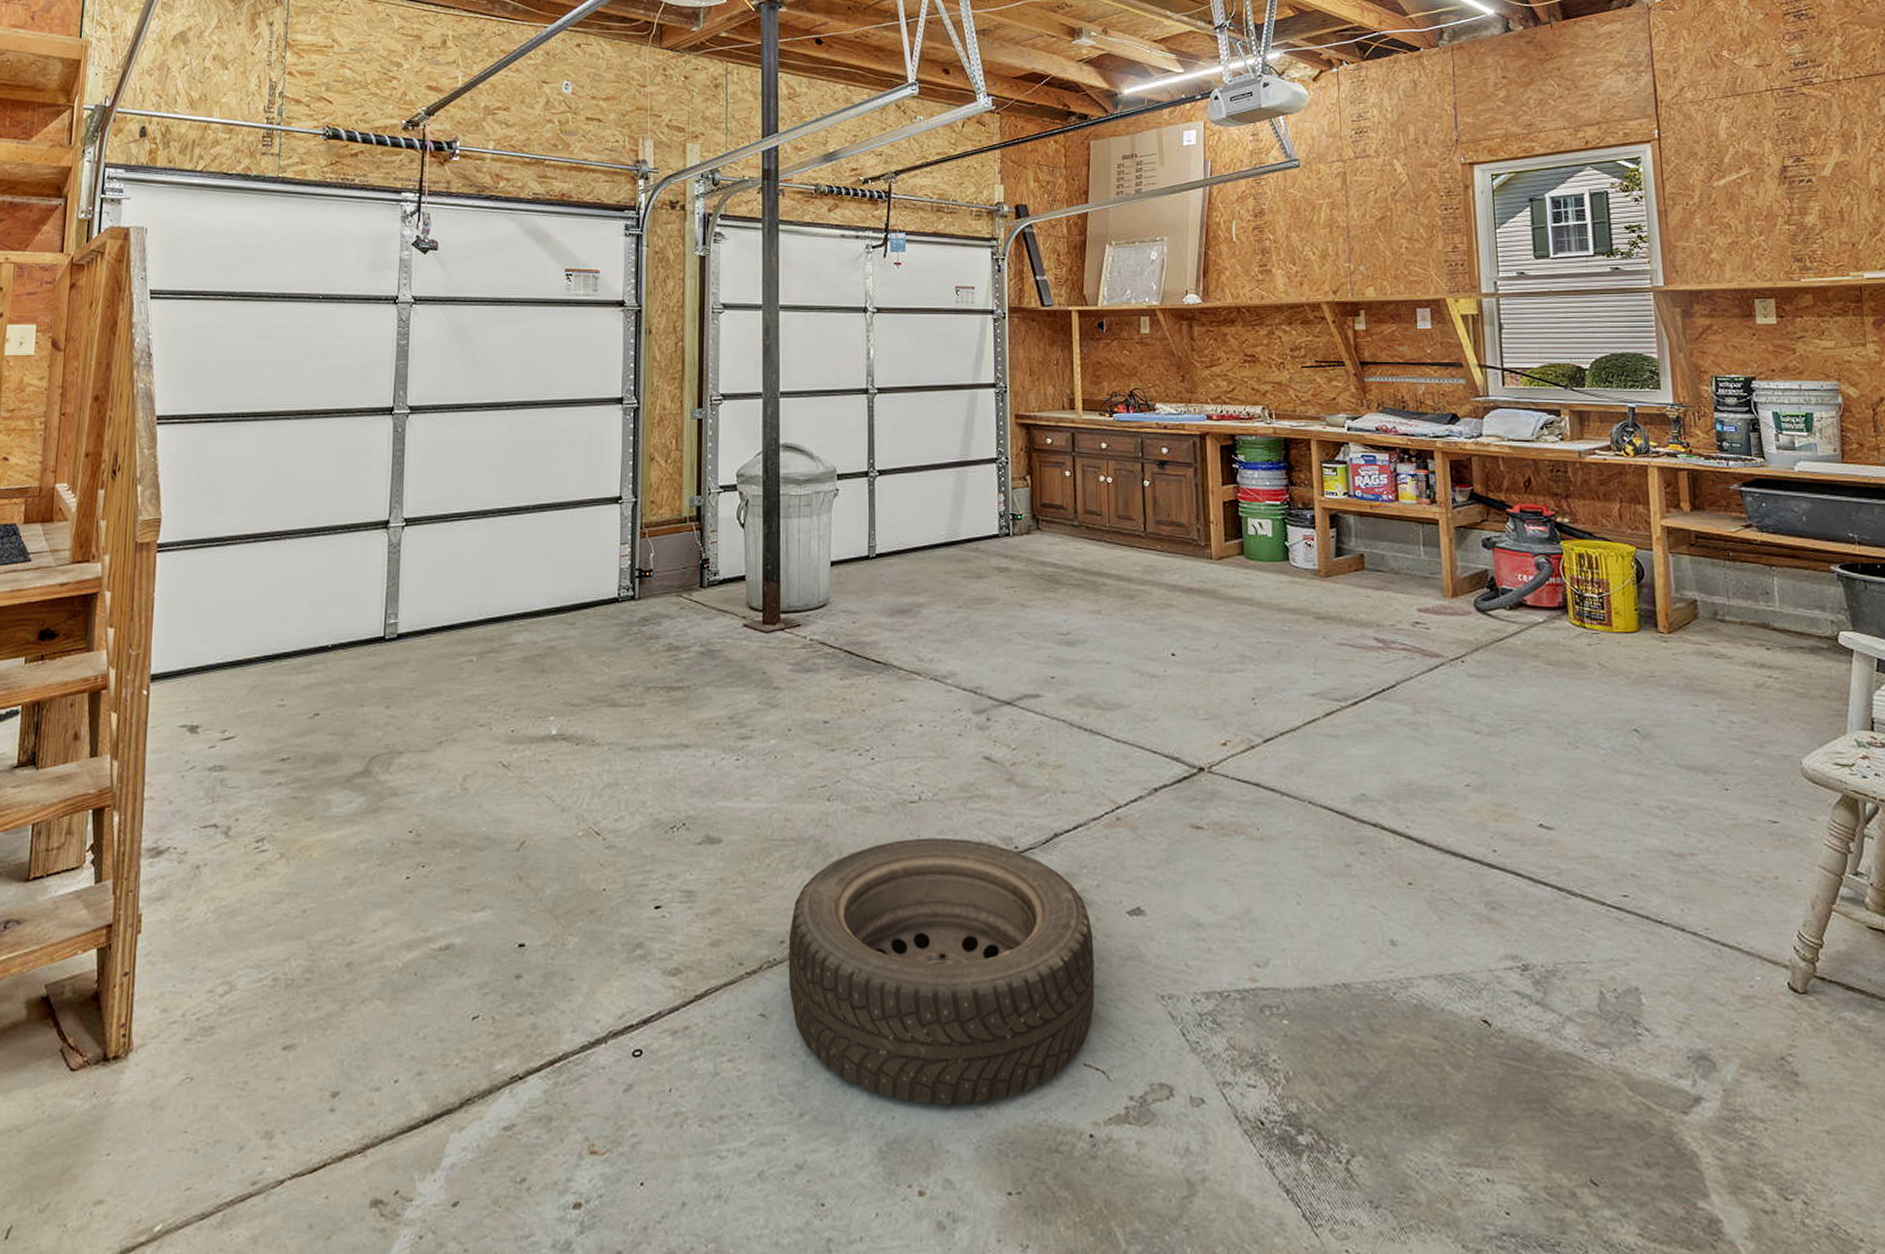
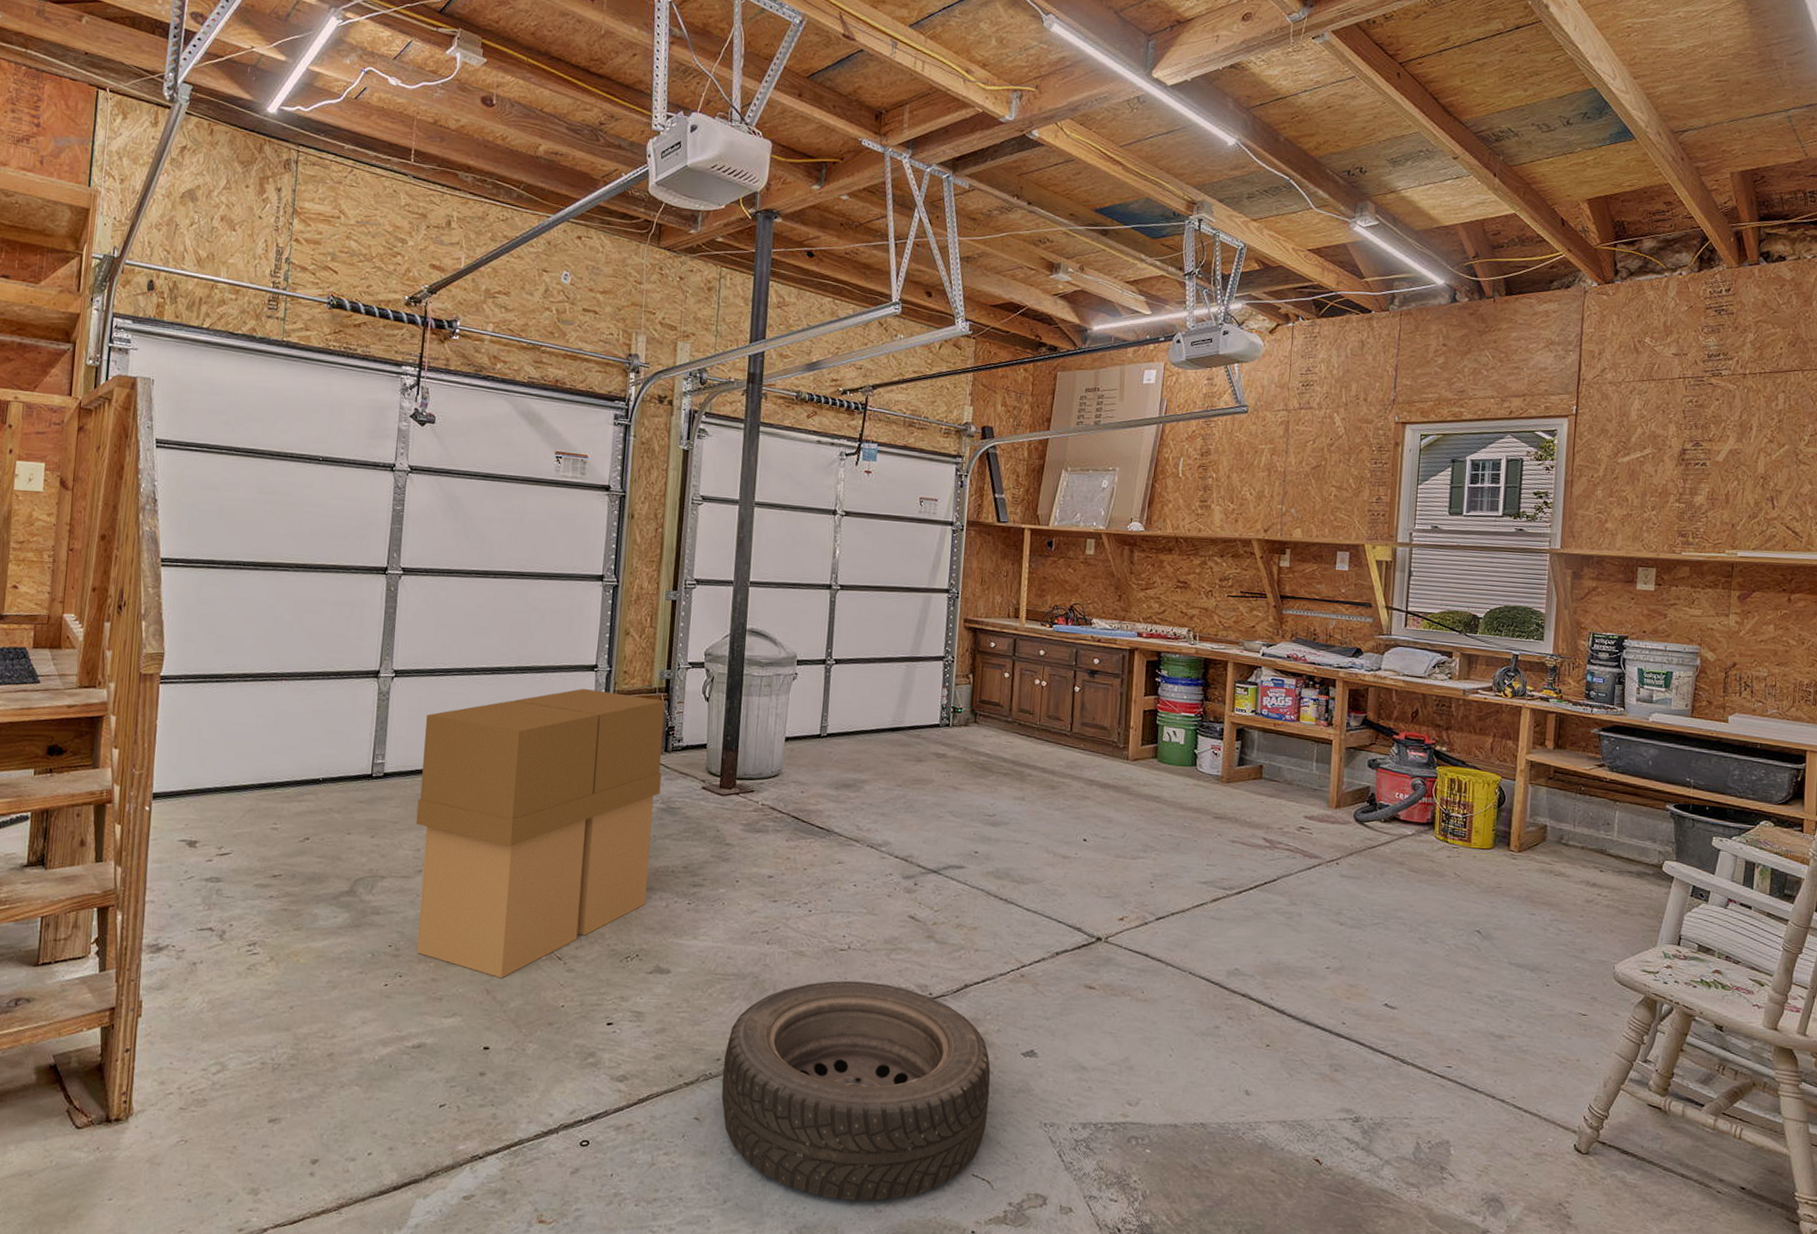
cardboard boxes: none [433,523,698,862] -> present [416,688,665,978]

